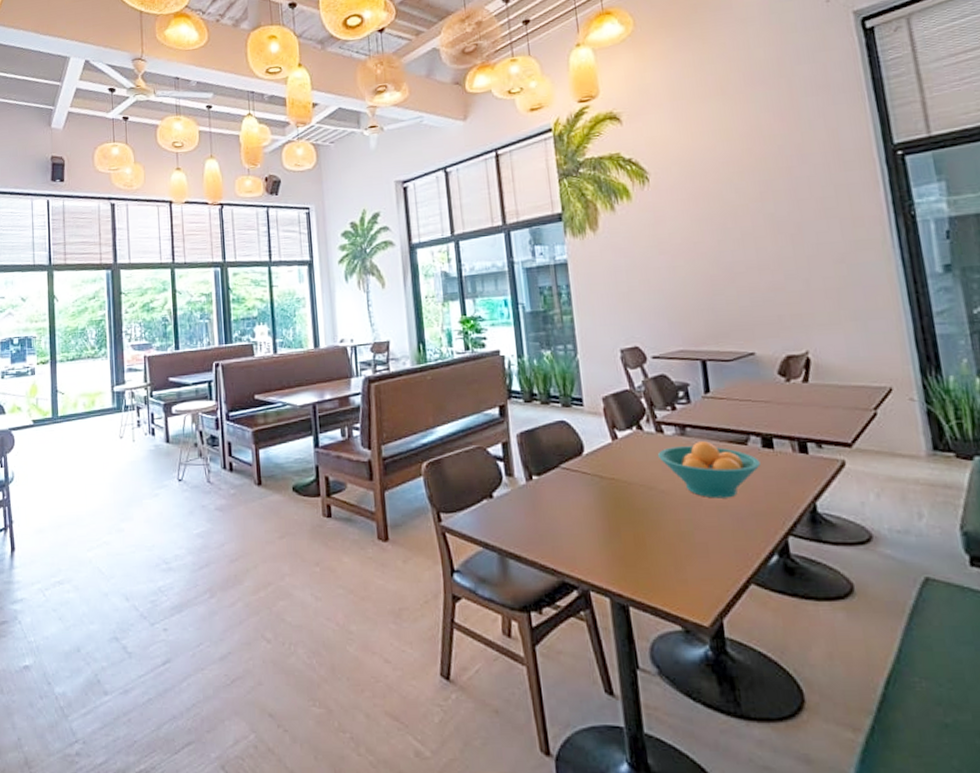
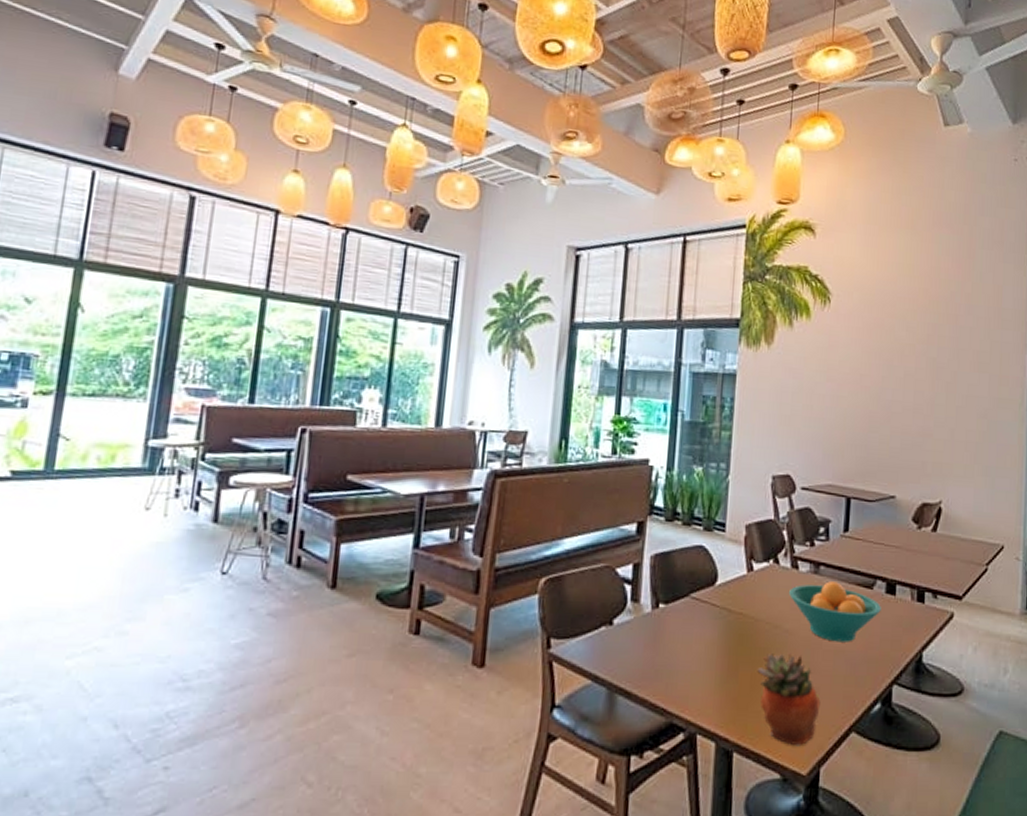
succulent planter: none [639,512,712,600] -> present [757,652,821,747]

